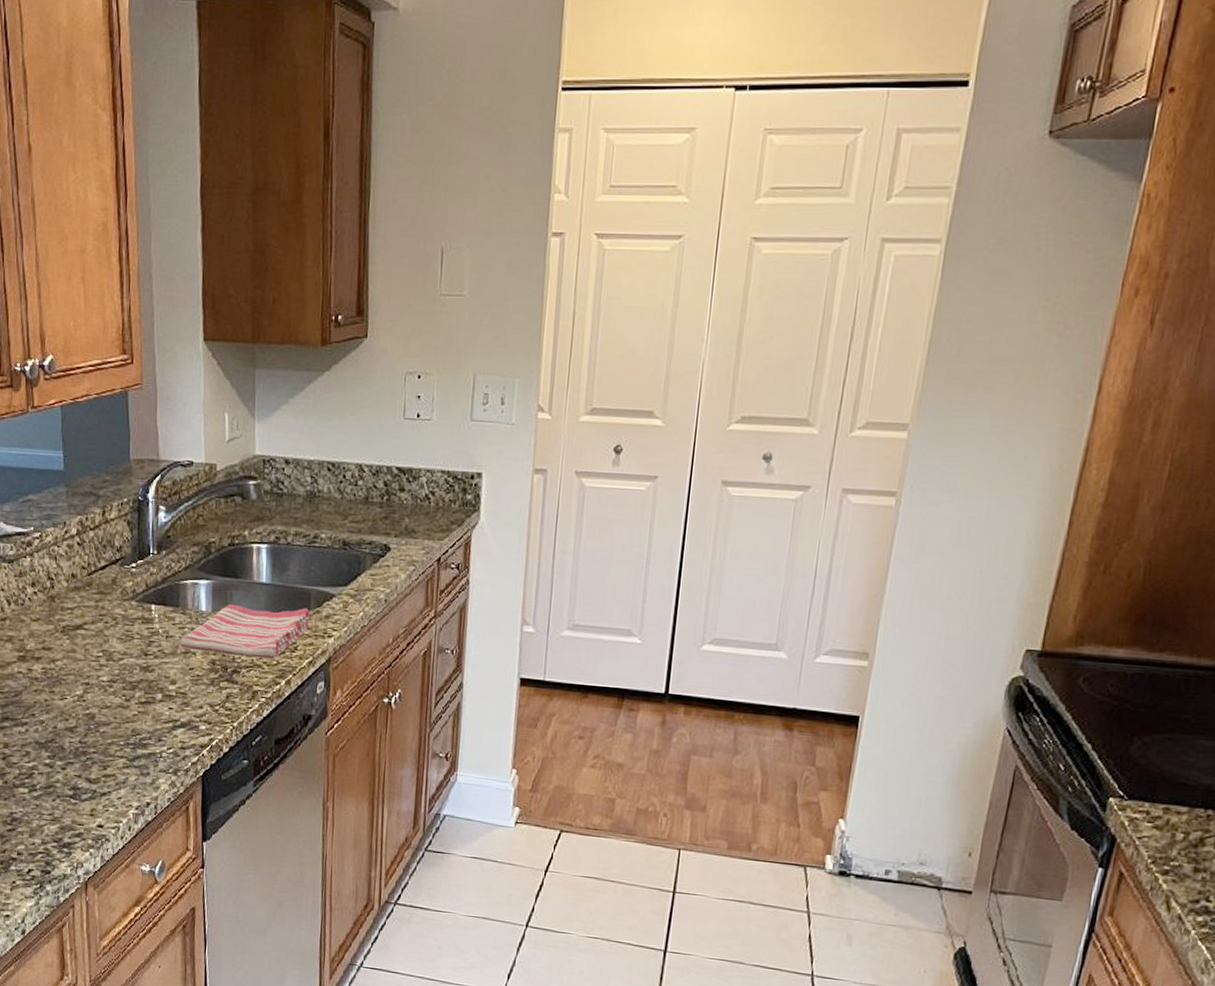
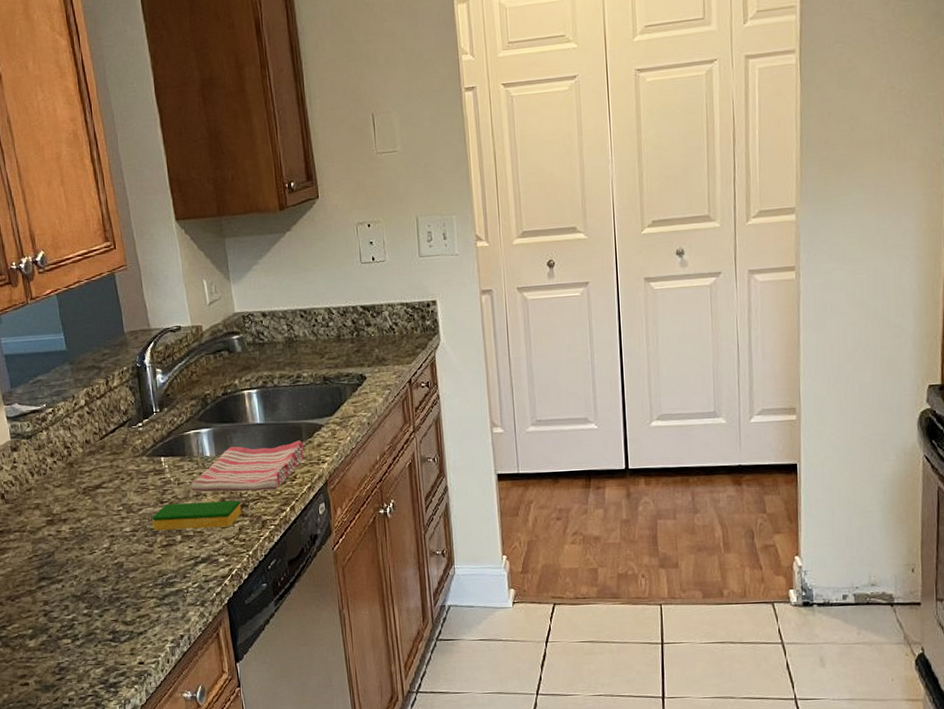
dish sponge: none [132,657,232,693] -> present [152,500,242,531]

